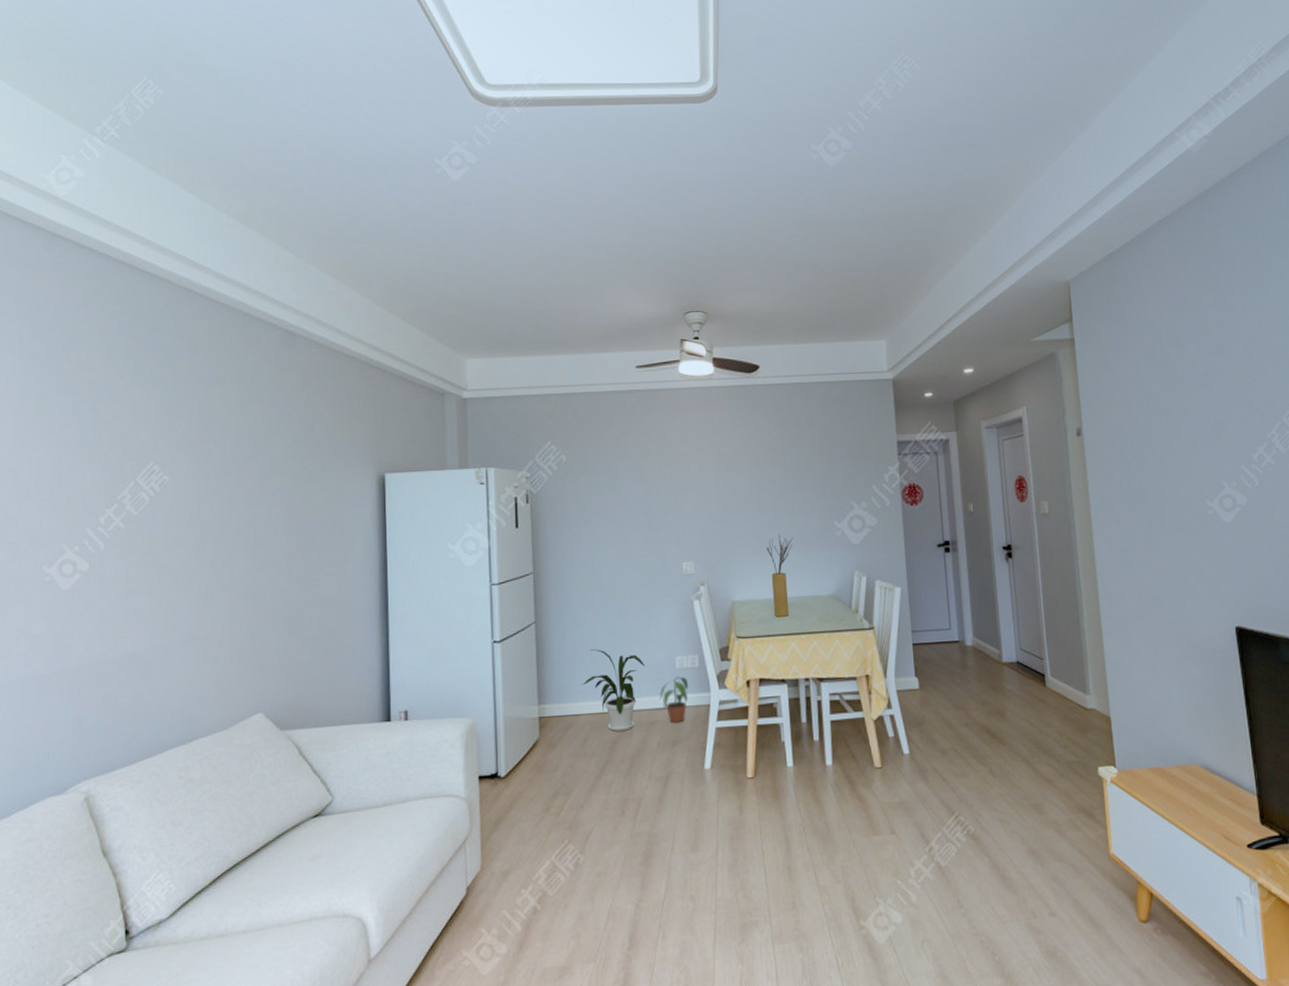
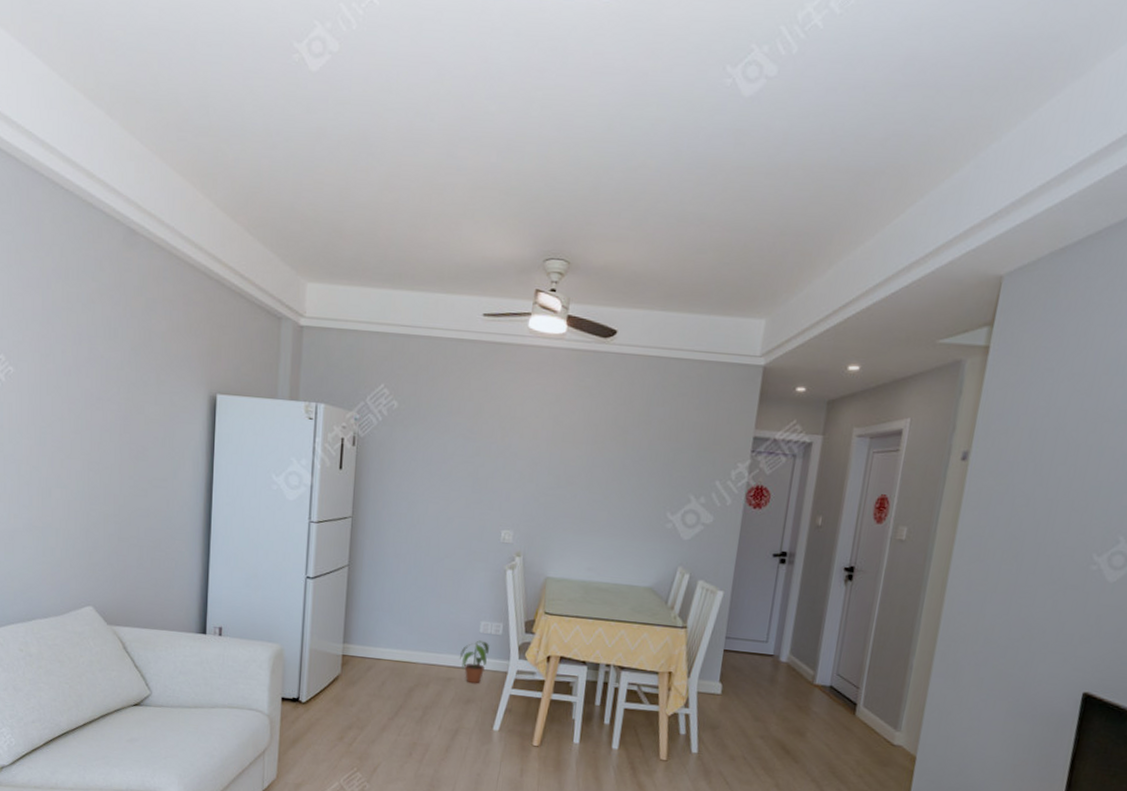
house plant: present [582,649,646,732] -> none [387,600,450,682]
vase: present [767,534,793,617] -> none [587,517,620,601]

